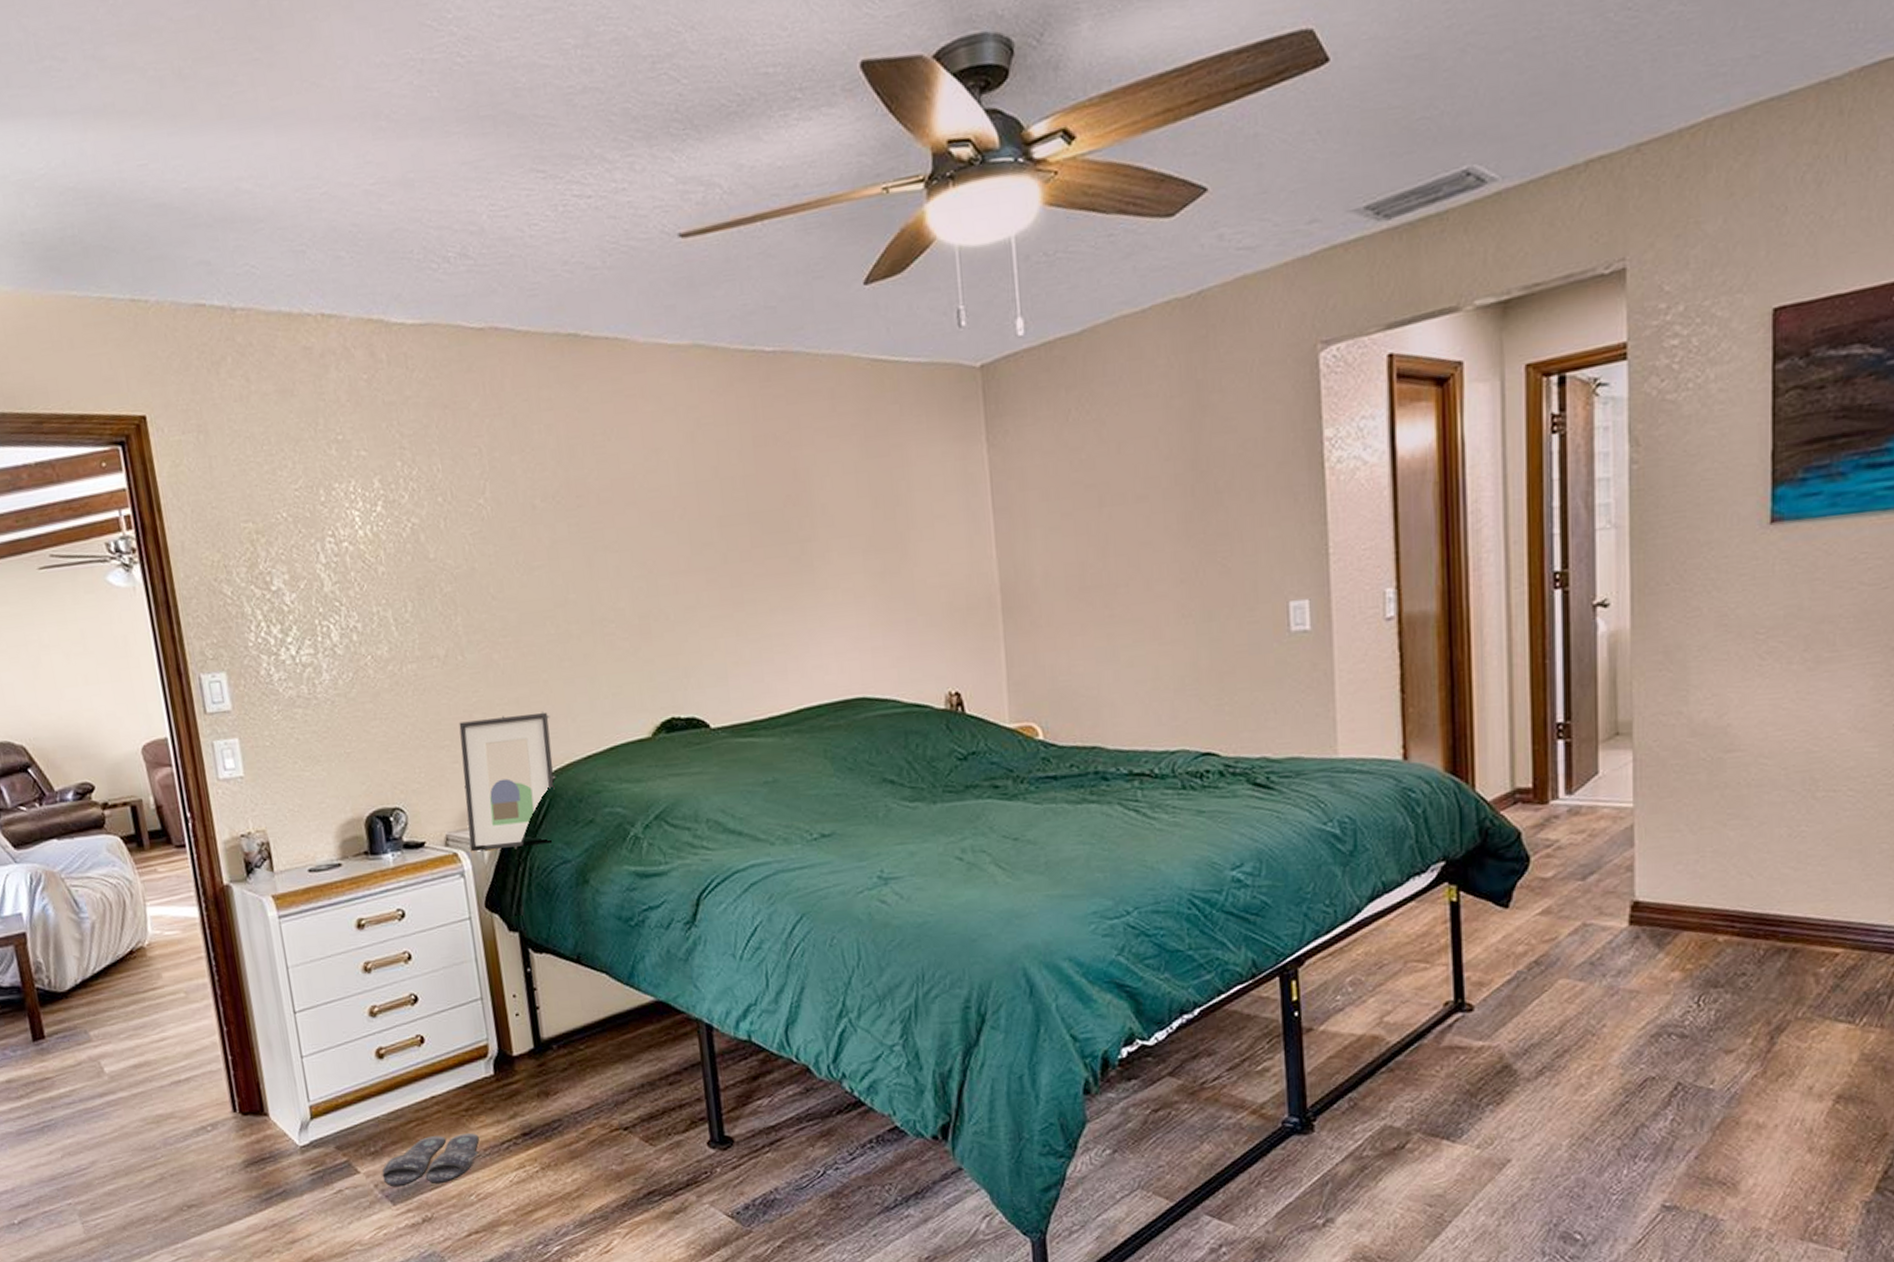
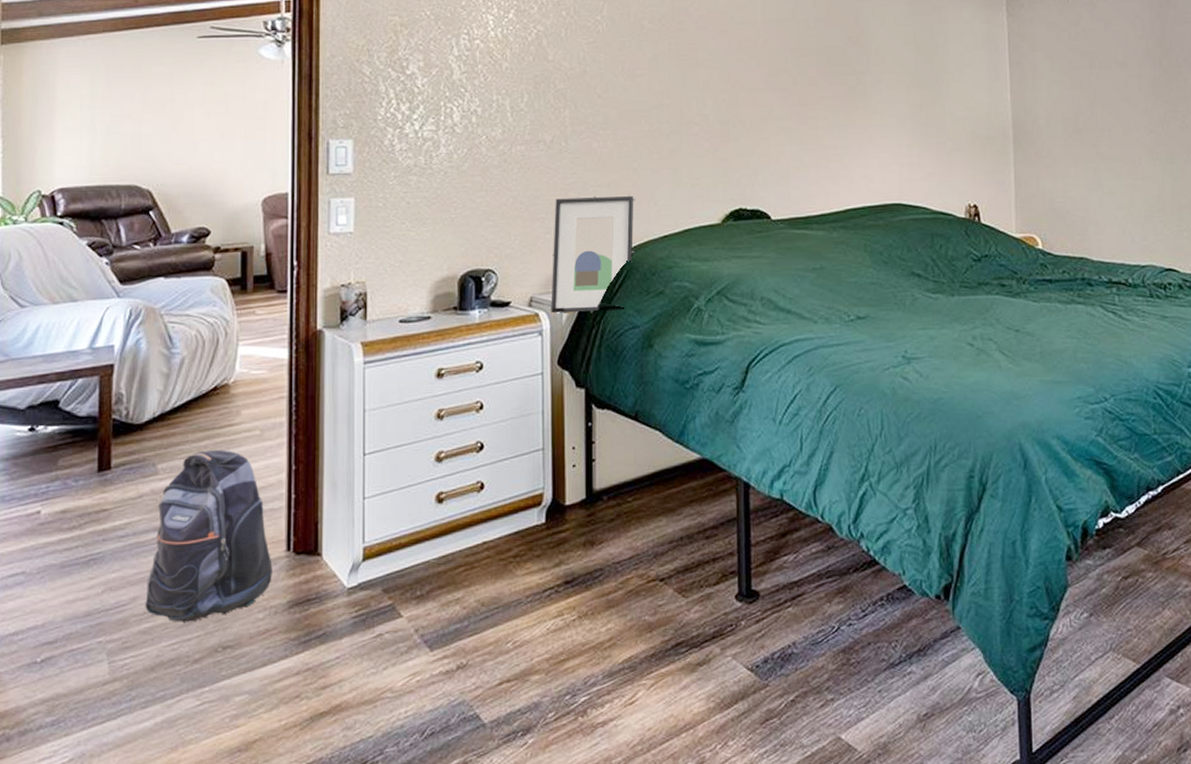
backpack: none [98,1013,223,1184] -> present [145,449,272,622]
slippers: present [382,1133,479,1187] -> none [424,580,523,632]

